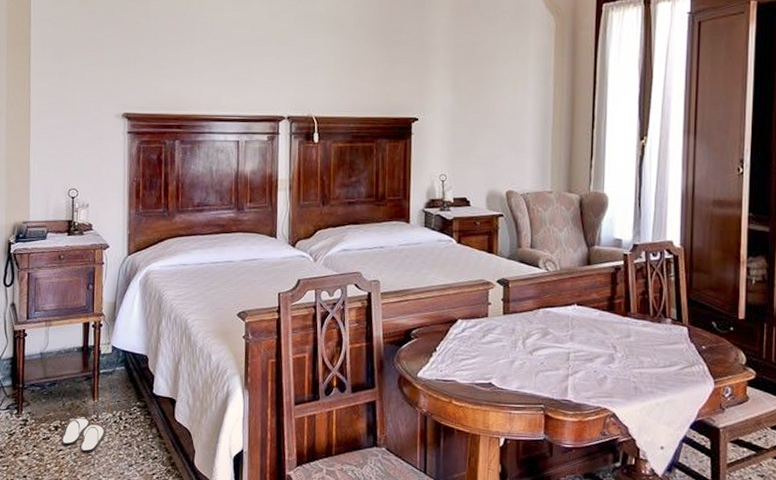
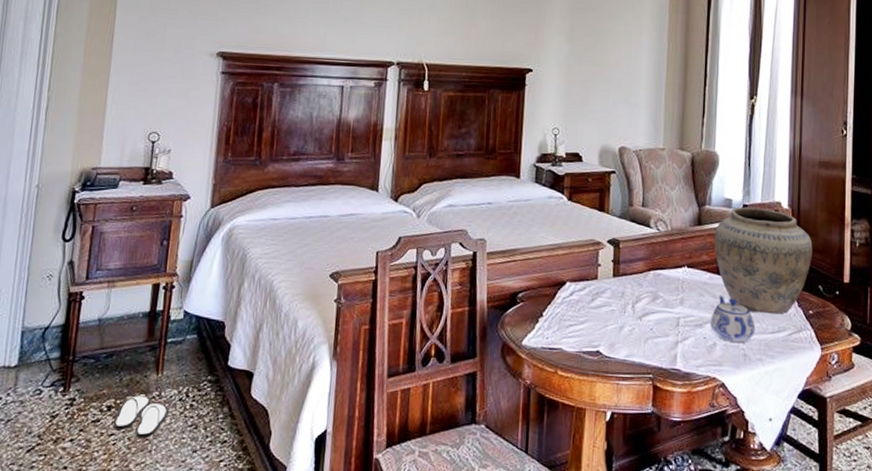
teapot: none [600,331,647,376] -> present [709,295,756,343]
vase: none [603,246,706,349] -> present [714,207,813,314]

